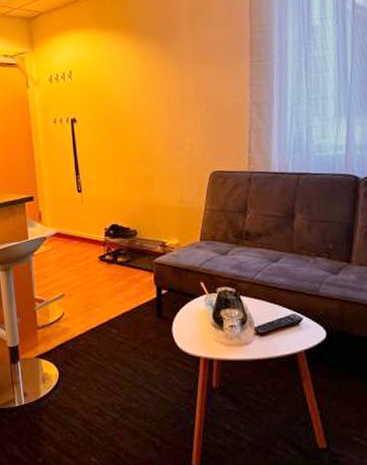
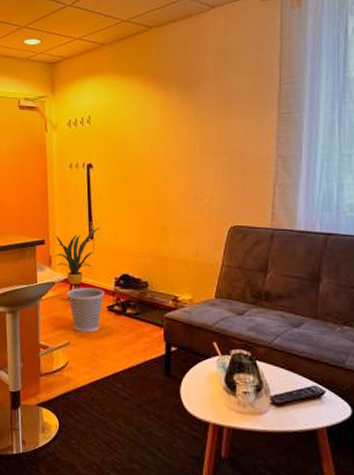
house plant: none [43,180,87,253] -> present [53,227,100,300]
wastebasket: none [59,239,95,284] -> present [67,287,104,333]

